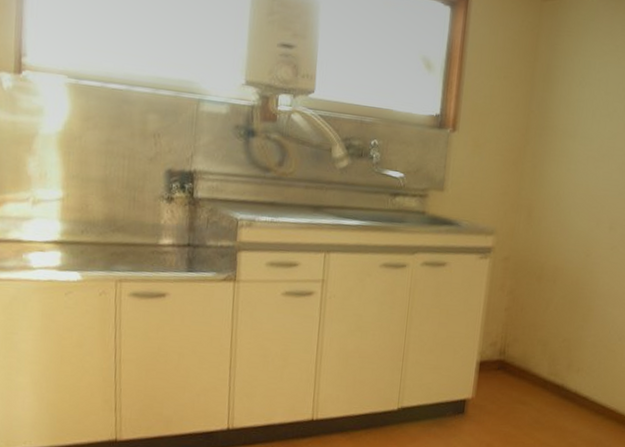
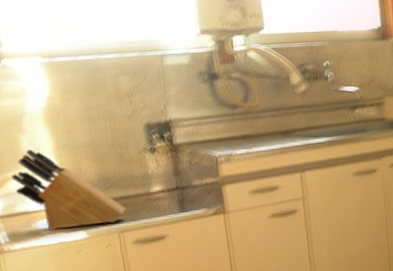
knife block: none [9,173,130,270] -> present [11,149,127,231]

